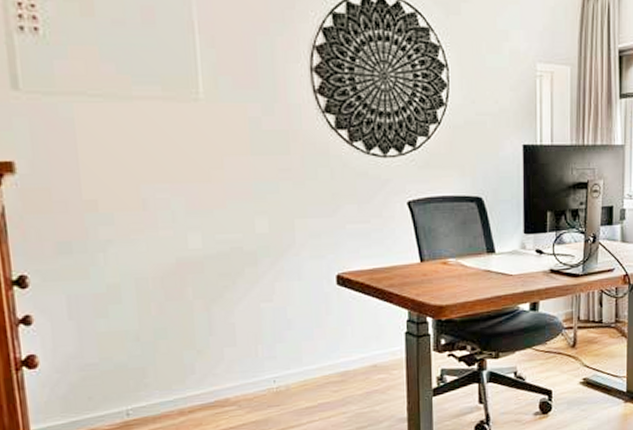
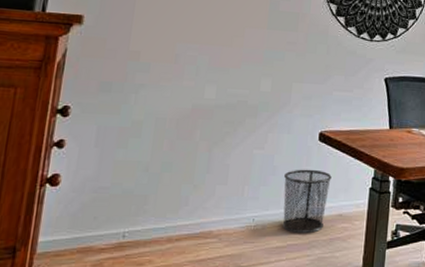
waste bin: none [302,318,359,391] -> present [282,169,332,234]

